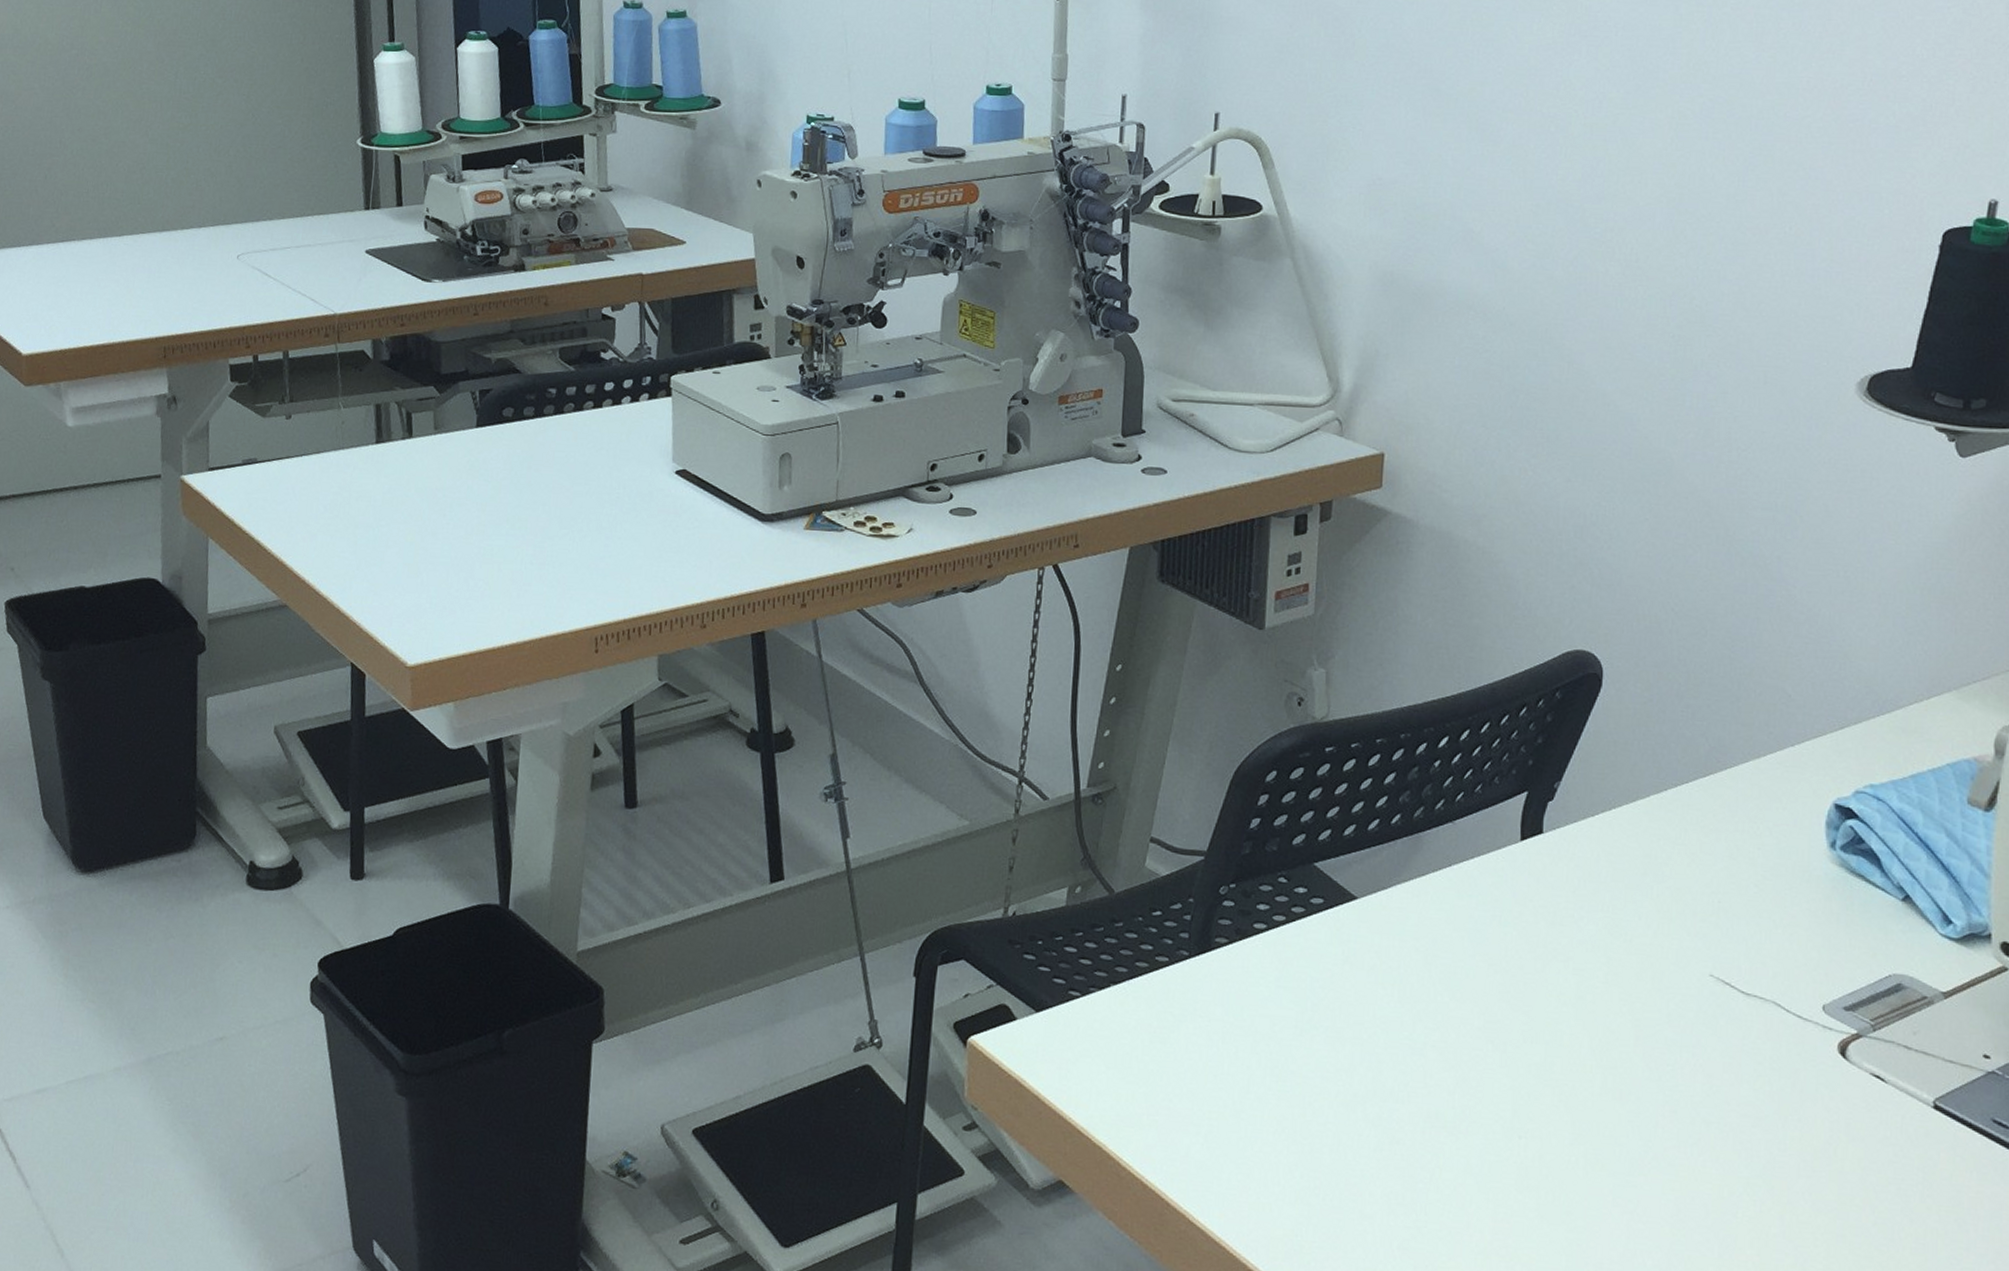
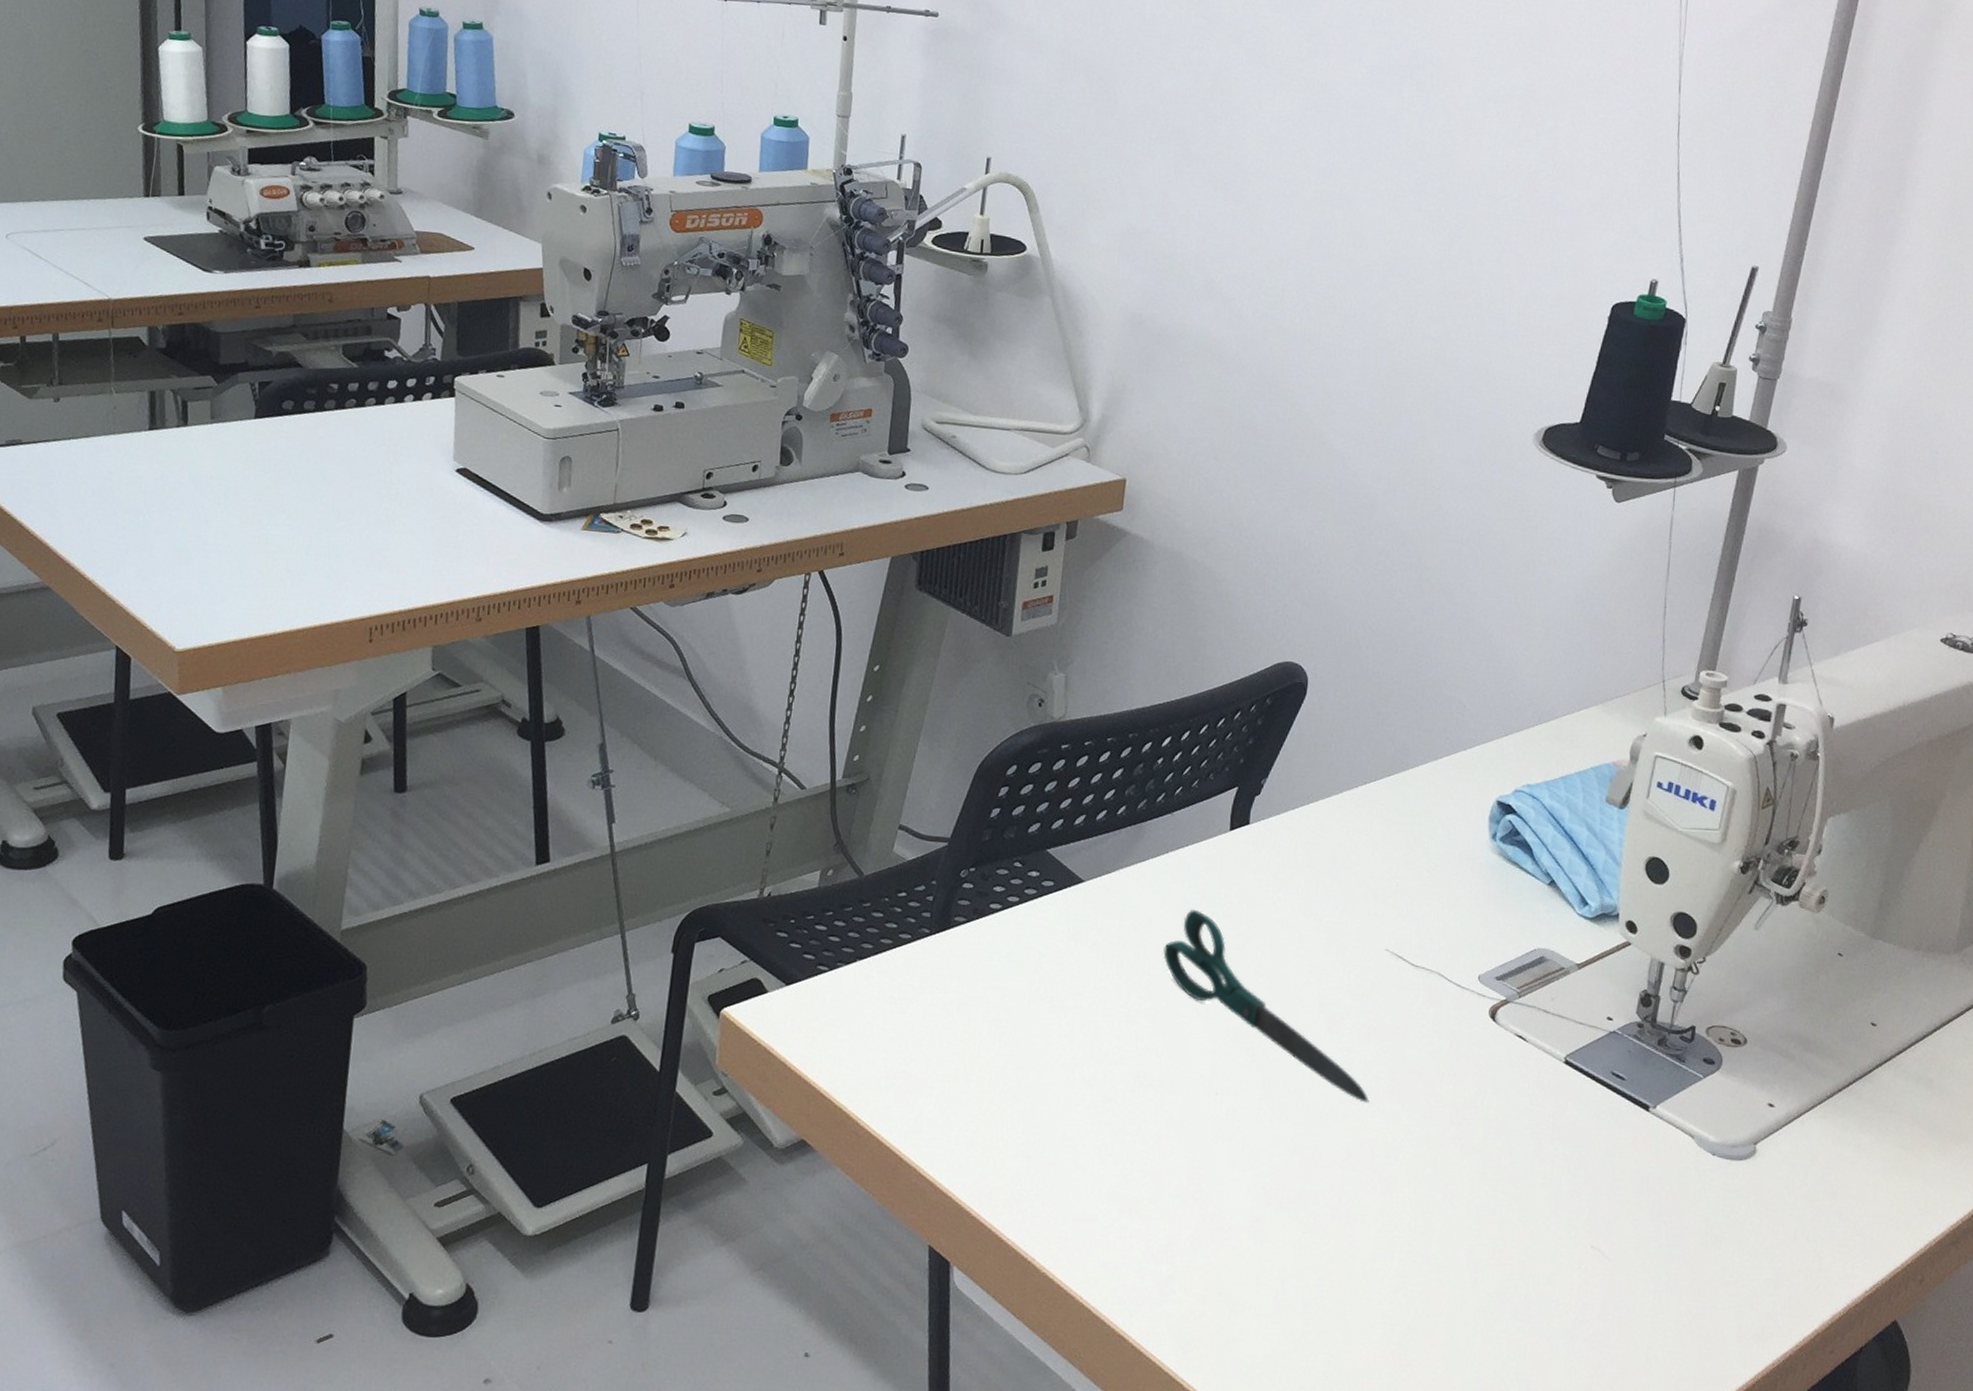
shears: none [1451,930,1699,1151] -> present [1163,910,1370,1103]

